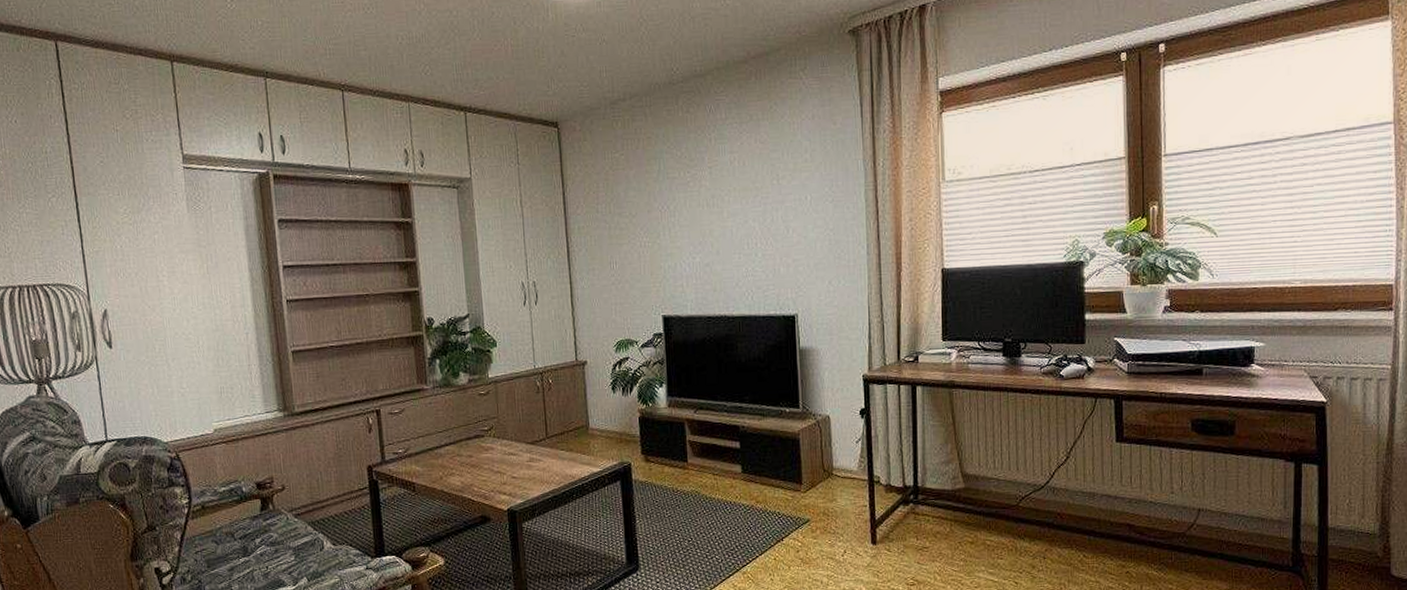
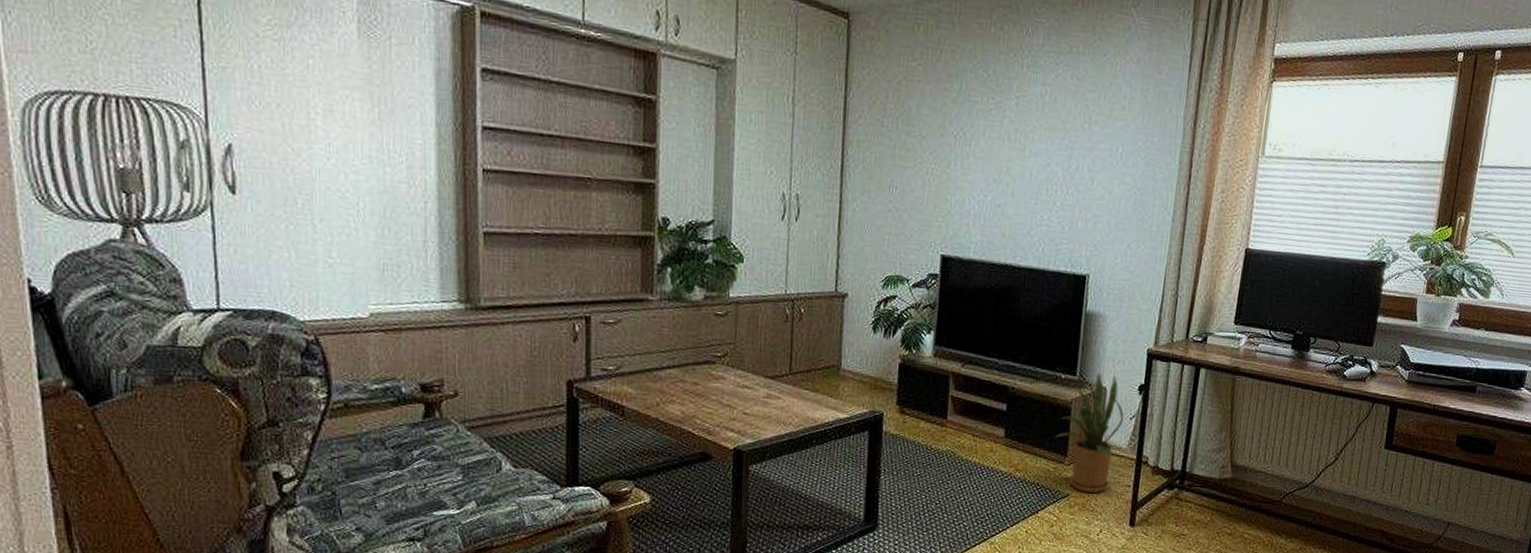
house plant: none [785,403,851,516] -> present [1054,373,1124,493]

